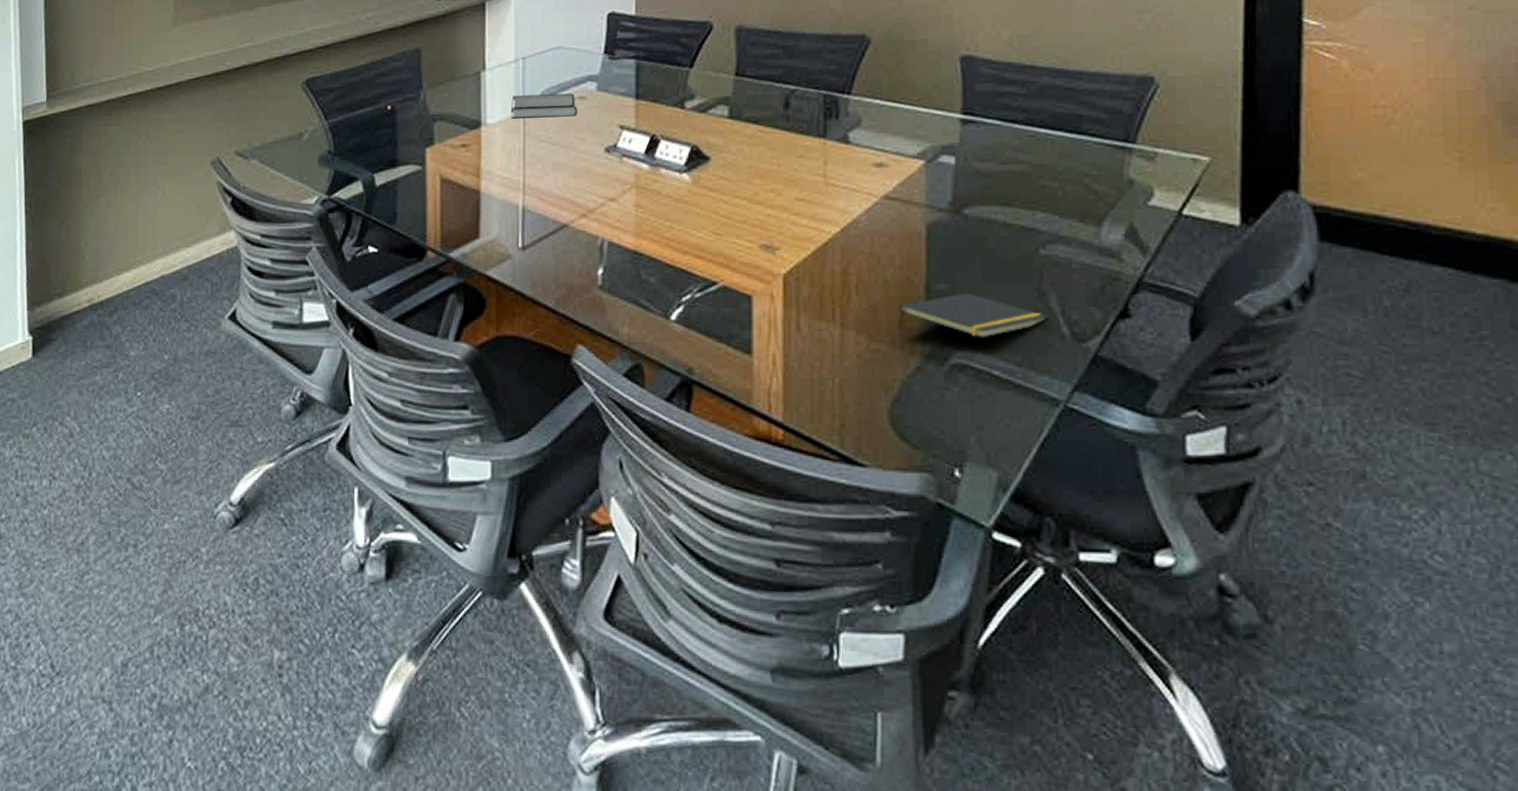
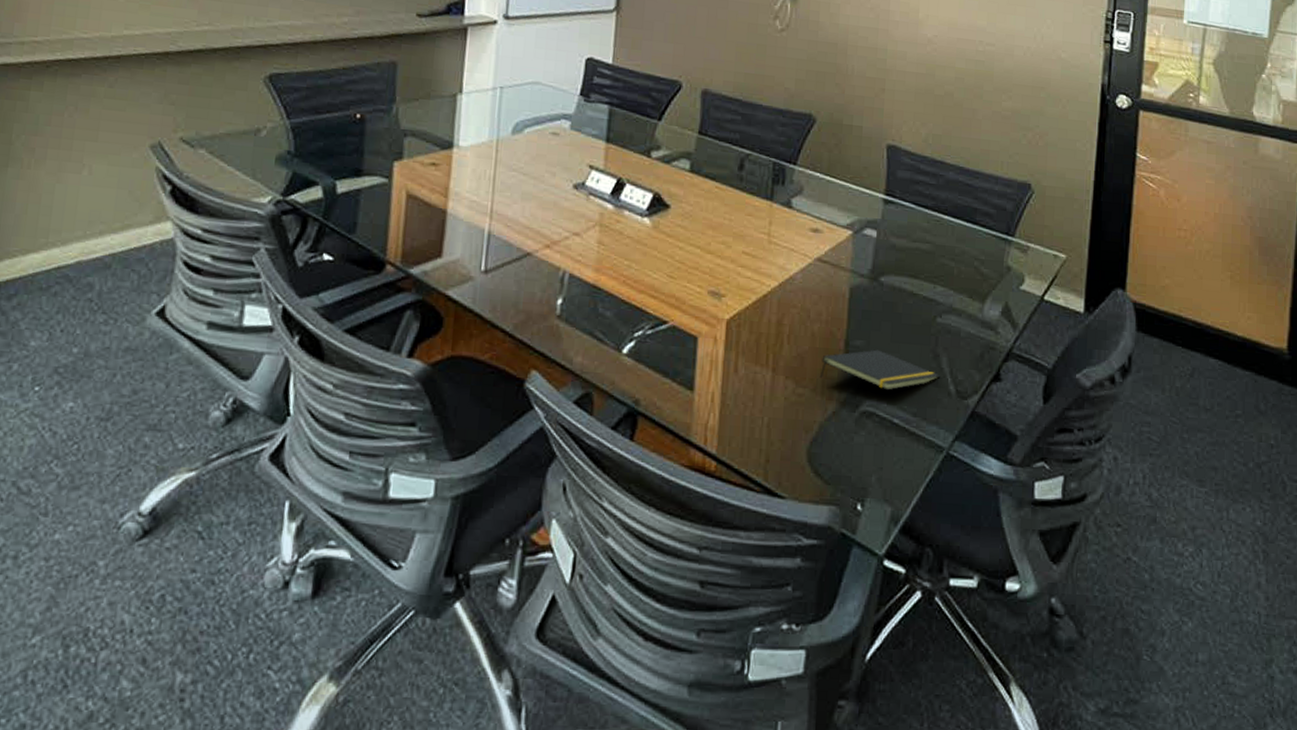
hardback book: present [510,93,578,120] -> none [483,122,550,151]

